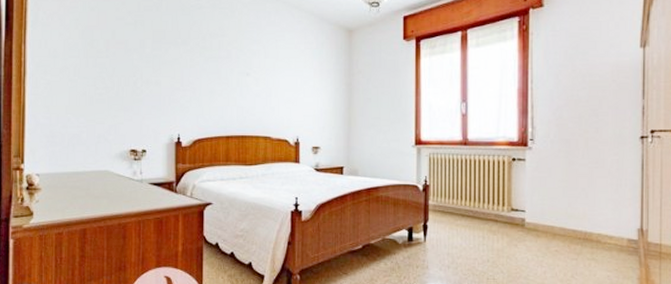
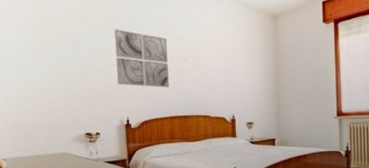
wall art: none [170,36,228,103] -> present [114,29,169,88]

